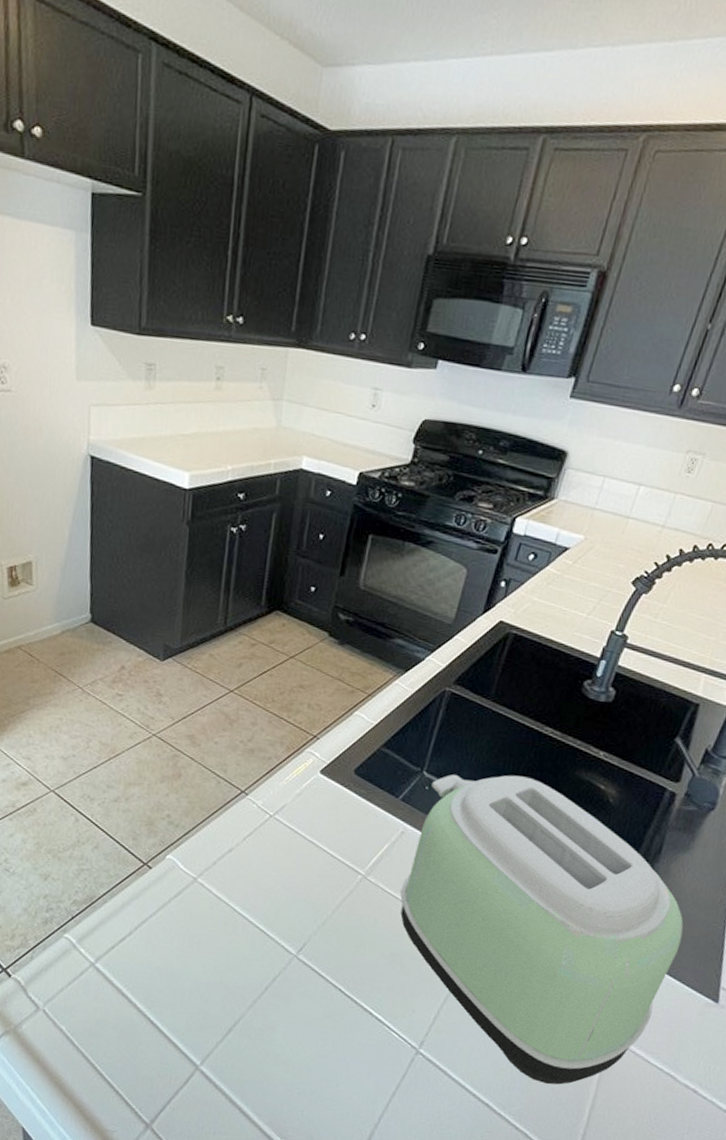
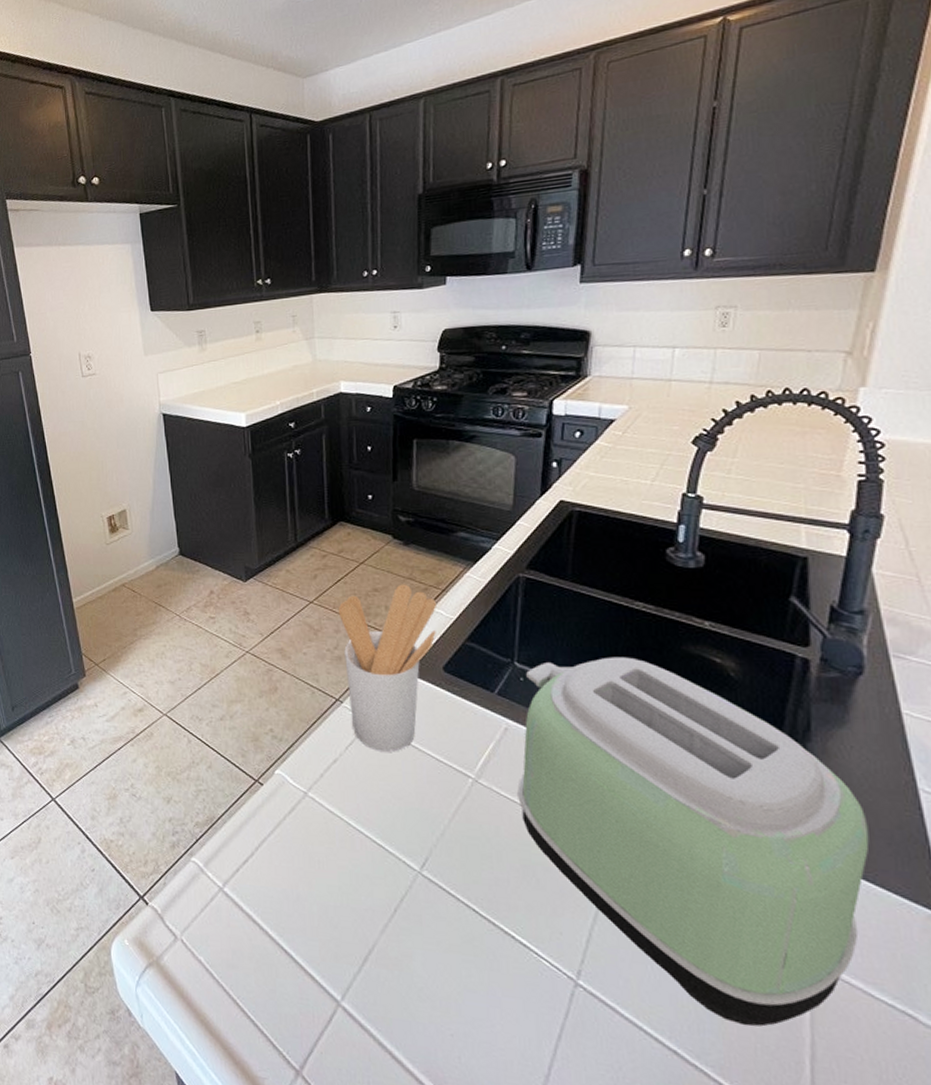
utensil holder: none [254,683,360,846] -> present [338,584,436,752]

